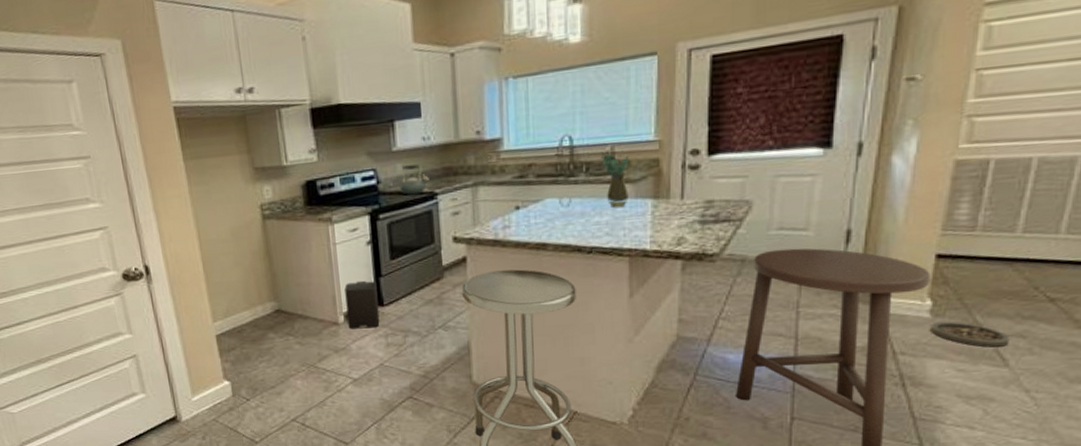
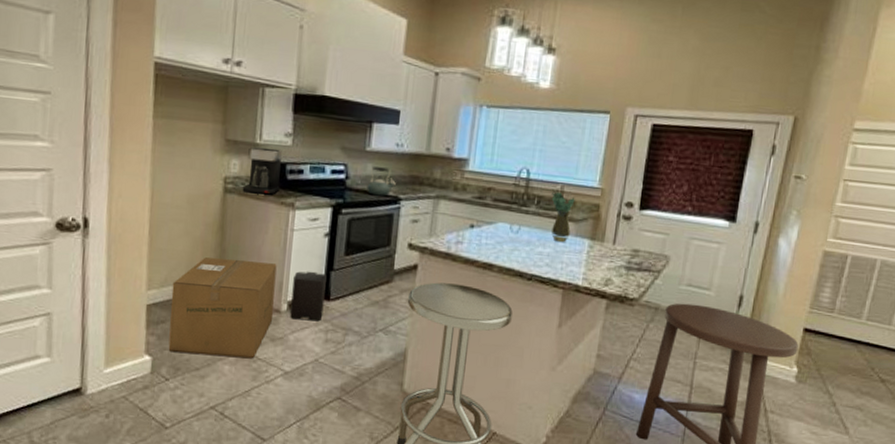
box: none [234,279,332,375] -> present [168,257,277,359]
coffee maker: none [277,167,315,216] -> present [242,146,282,195]
pet bowl: present [931,321,1010,348] -> none [794,387,851,416]

